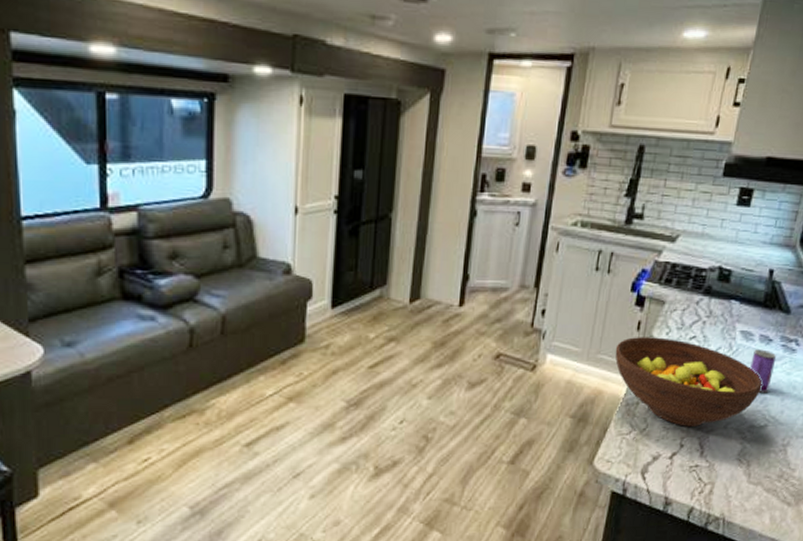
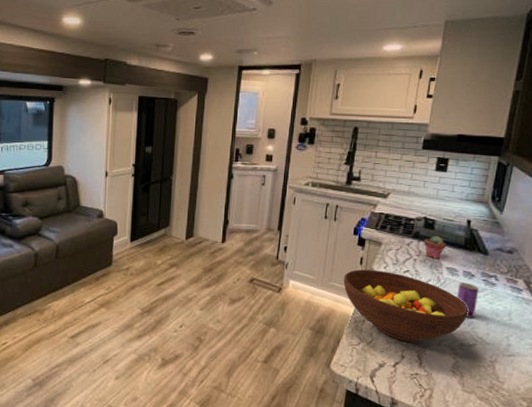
potted succulent: none [716,291,742,320] -> present [424,236,446,259]

